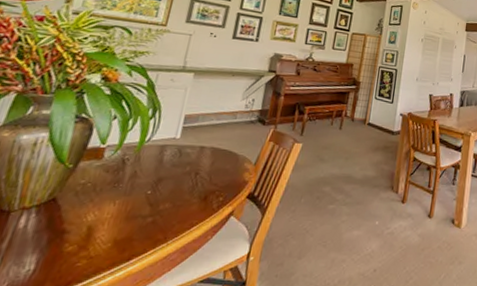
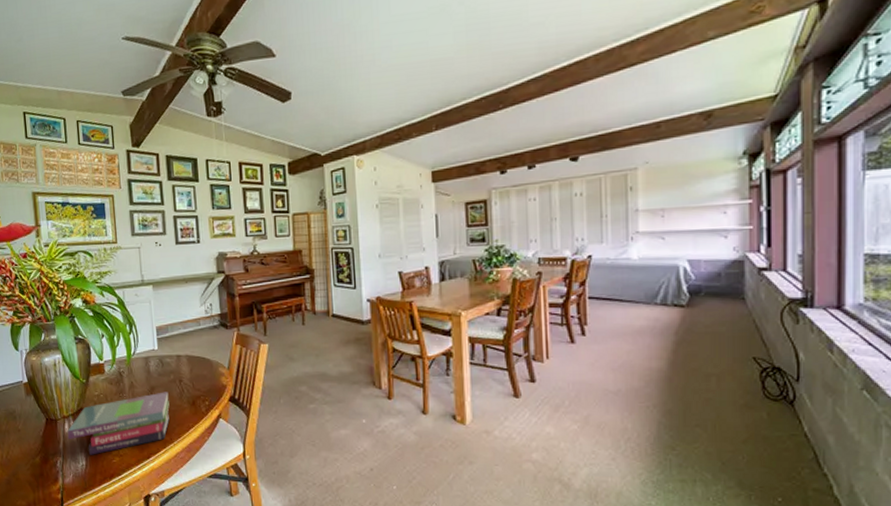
books: none [18,184,179,257] -> present [67,392,170,455]

